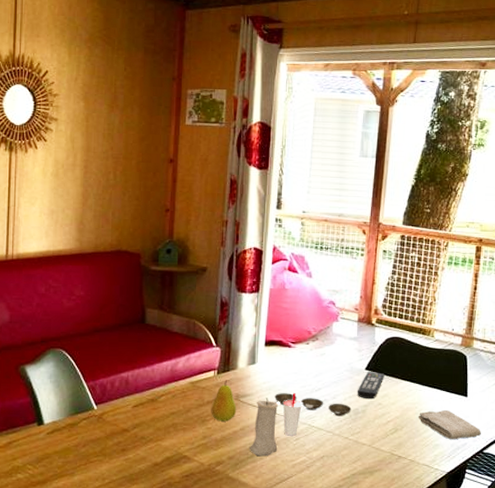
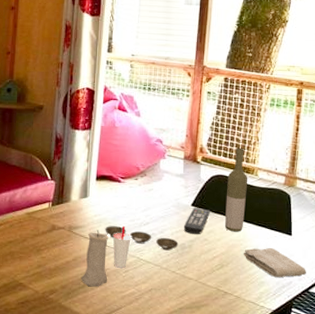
fruit: present [211,380,237,422] -> none [45,212,70,252]
bottle: none [399,308,424,395] -> present [224,147,248,232]

